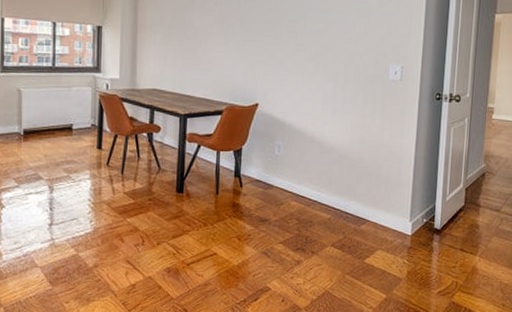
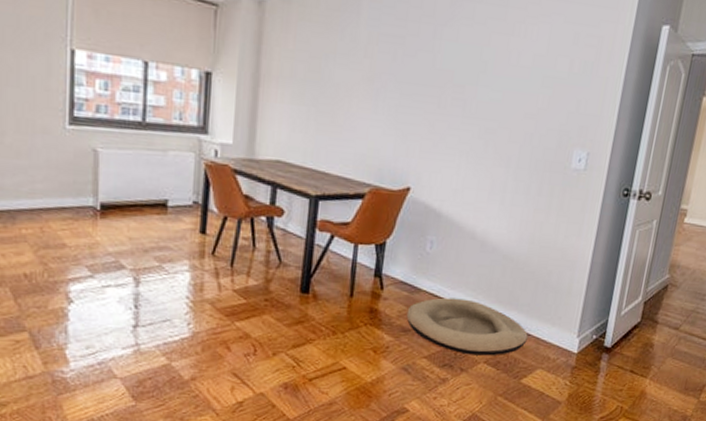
dog bed: none [263,192,367,240] -> present [406,297,528,356]

